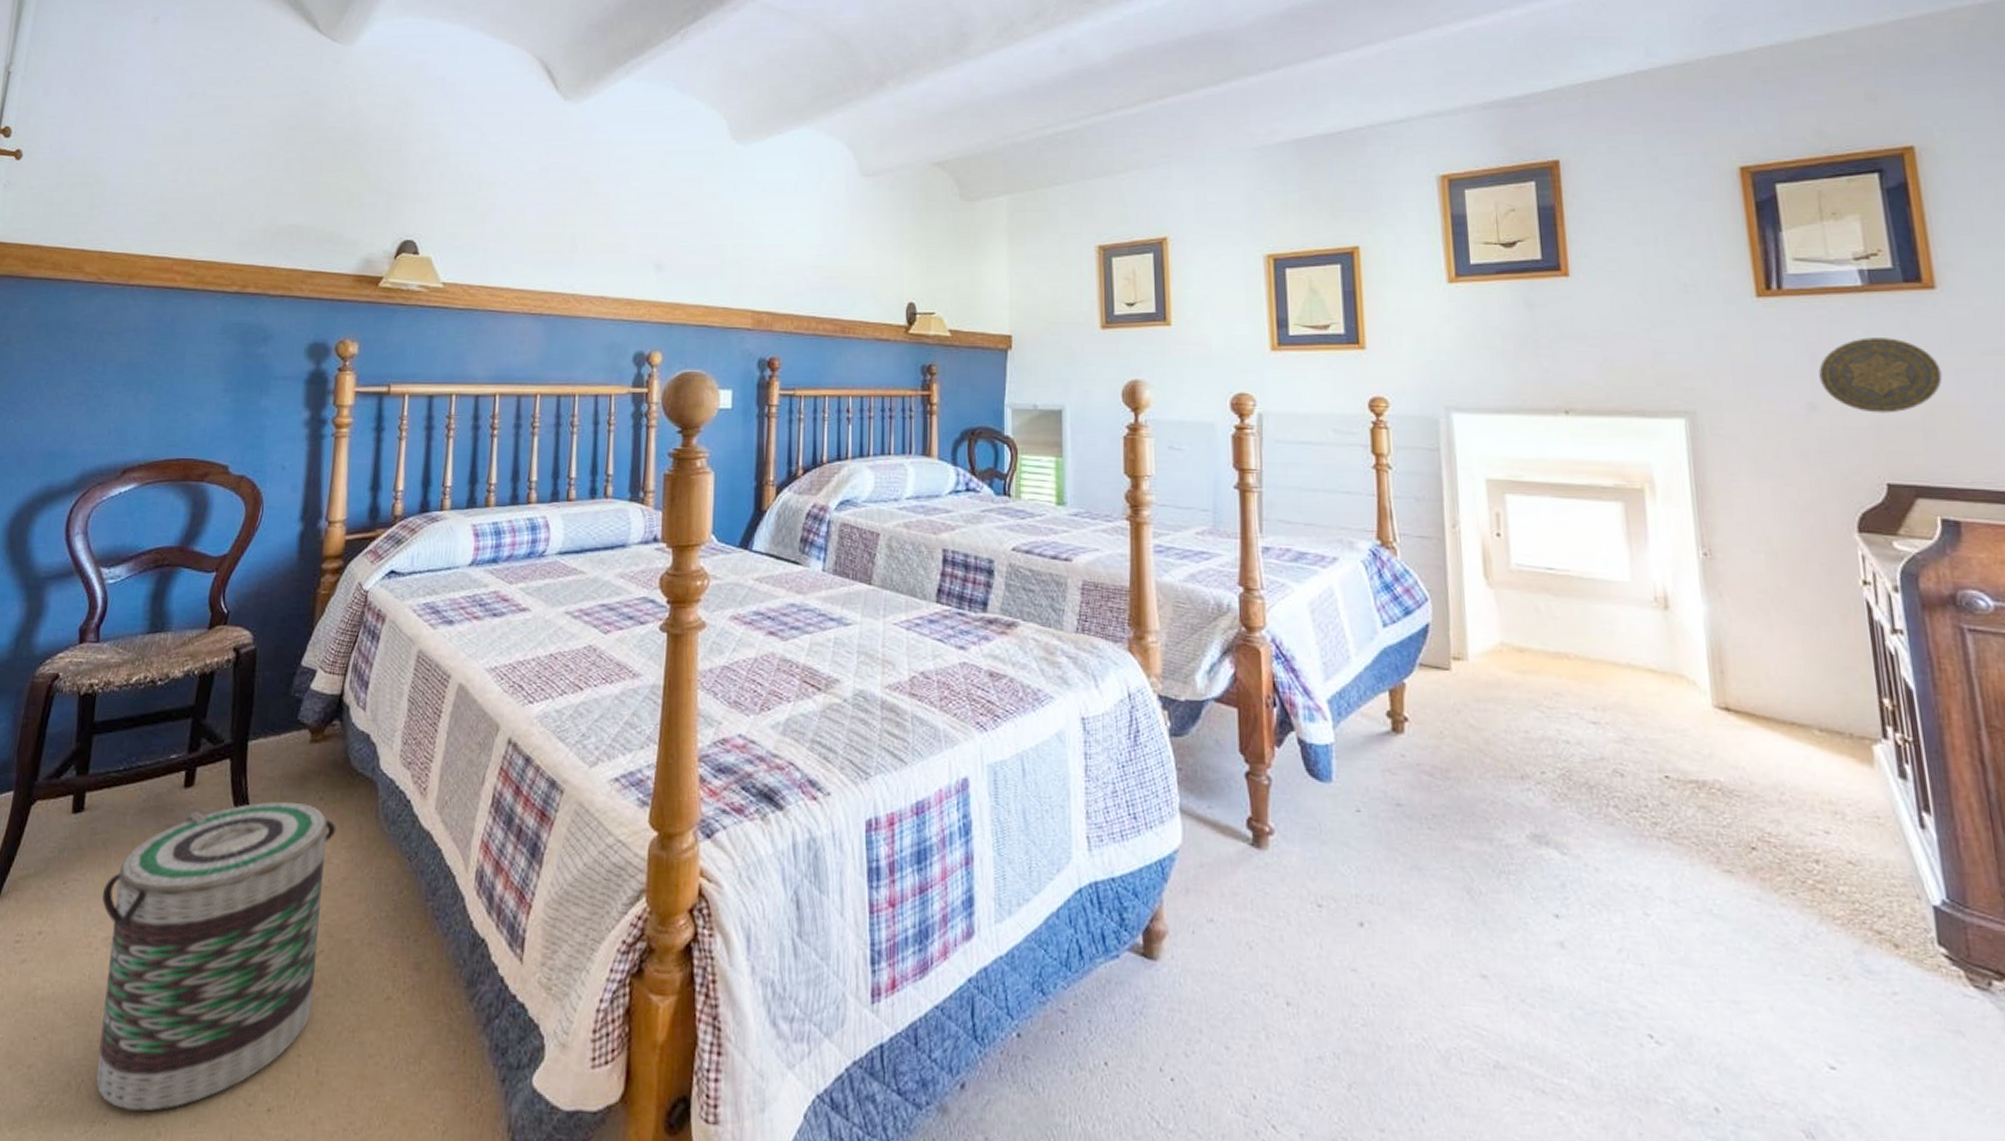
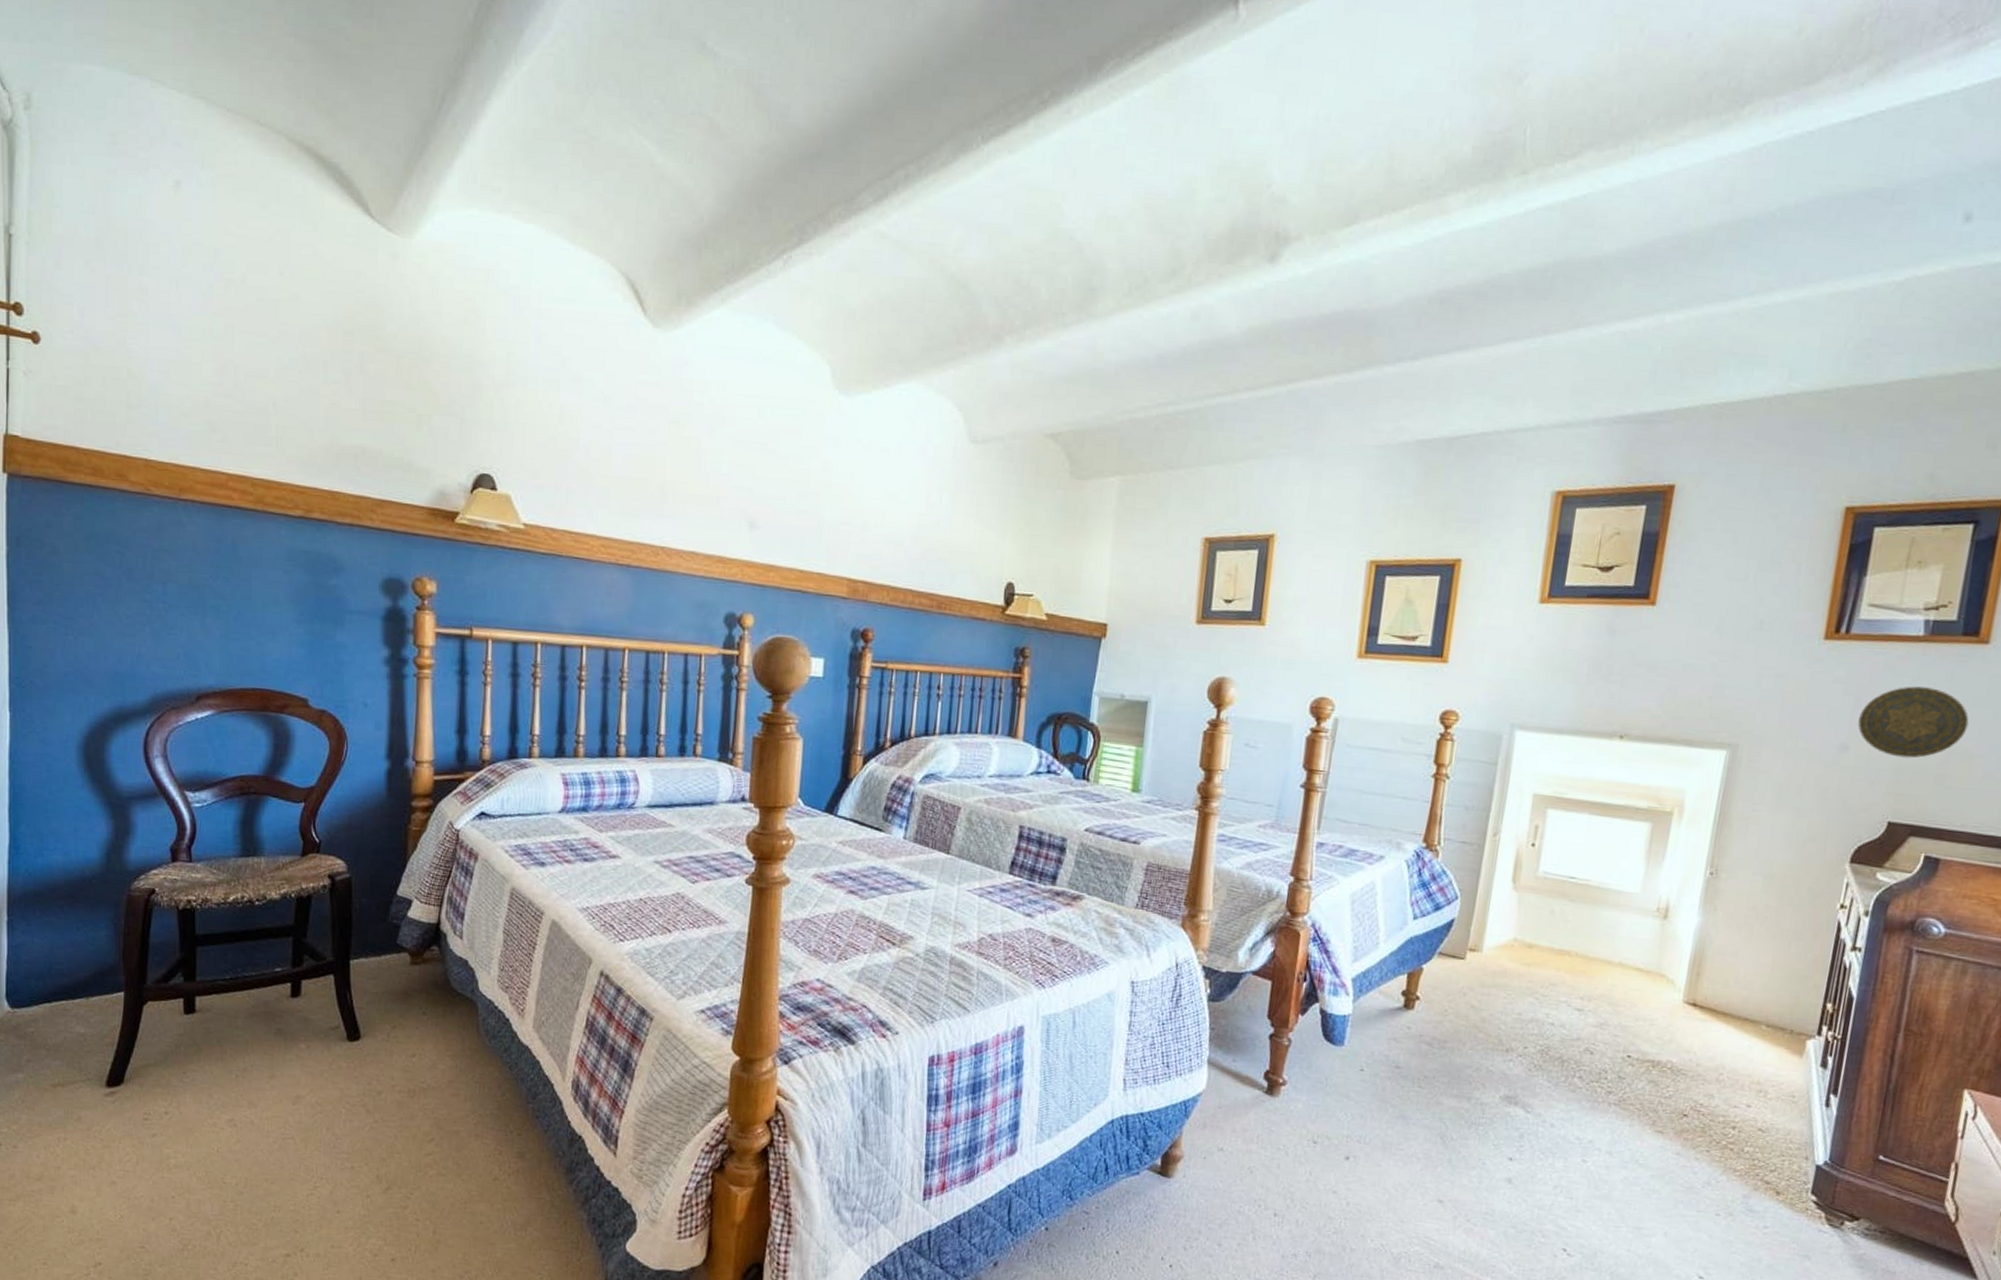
basket: present [96,802,337,1111] -> none [221,1013,440,1257]

